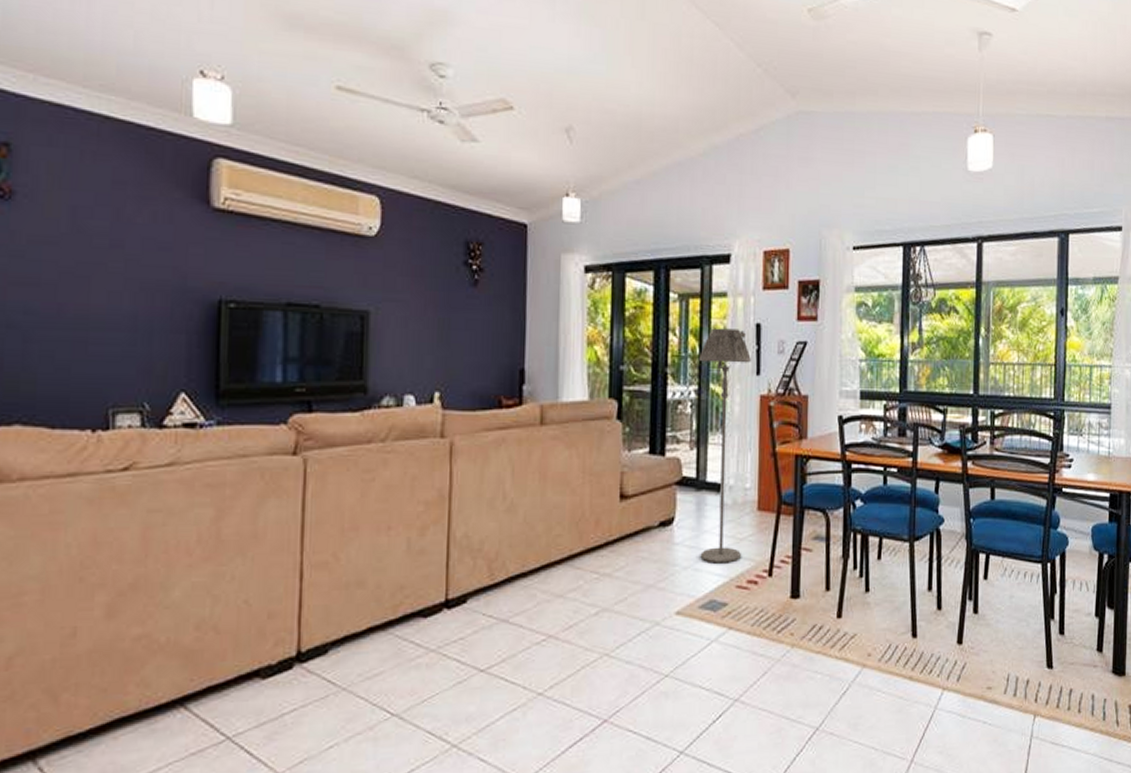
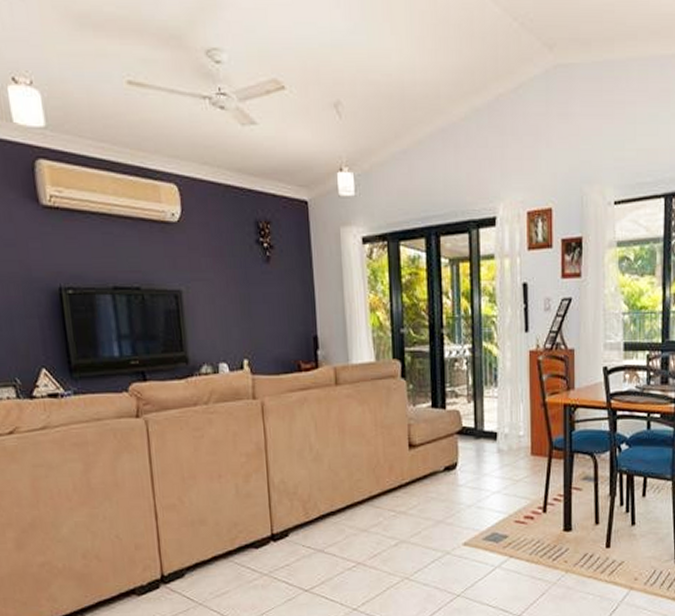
floor lamp: present [698,328,751,564] -> none [471,289,519,502]

